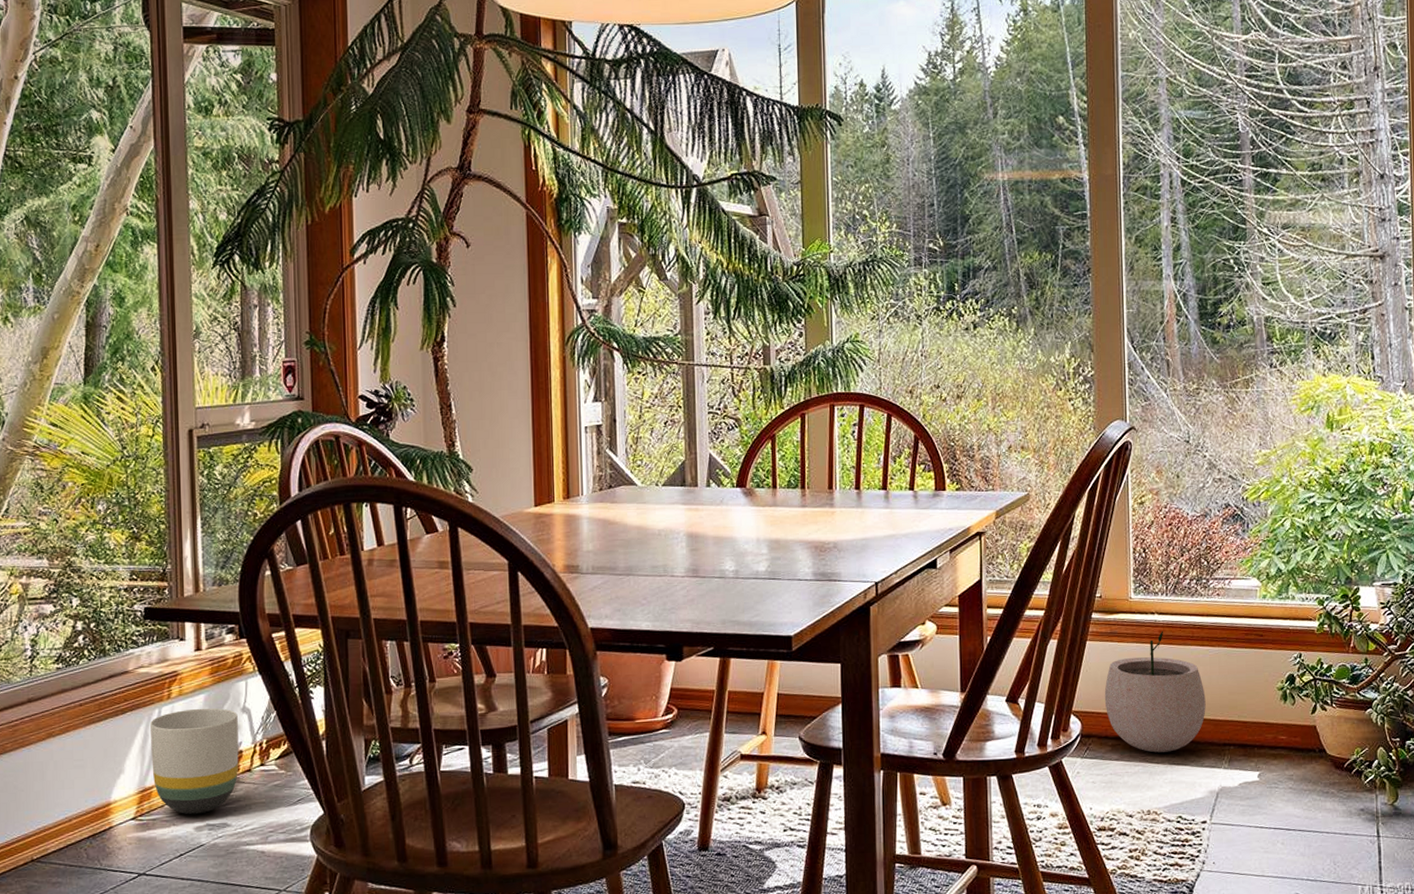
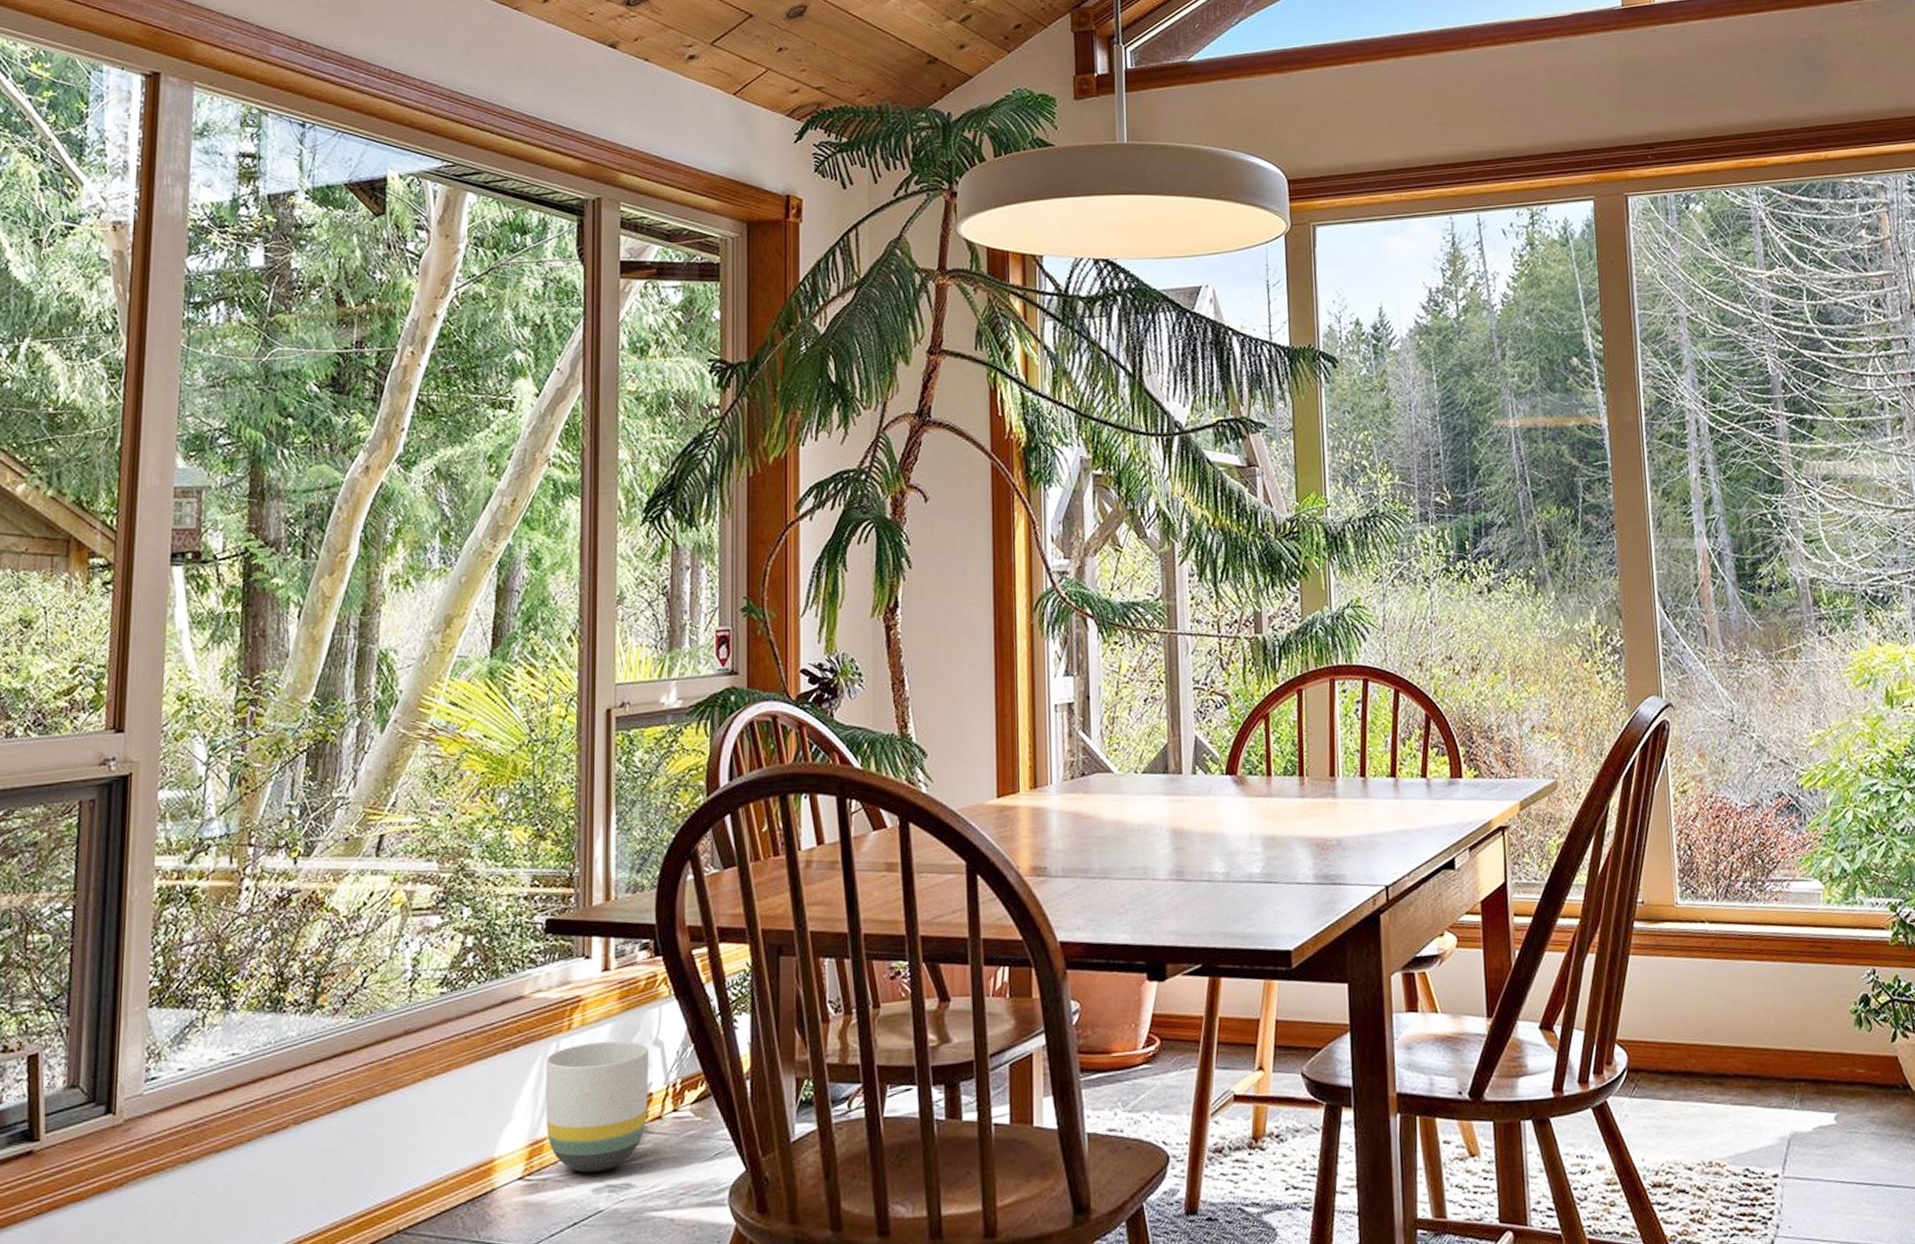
plant pot: present [1104,631,1206,753] -> none [1652,943,1770,1091]

